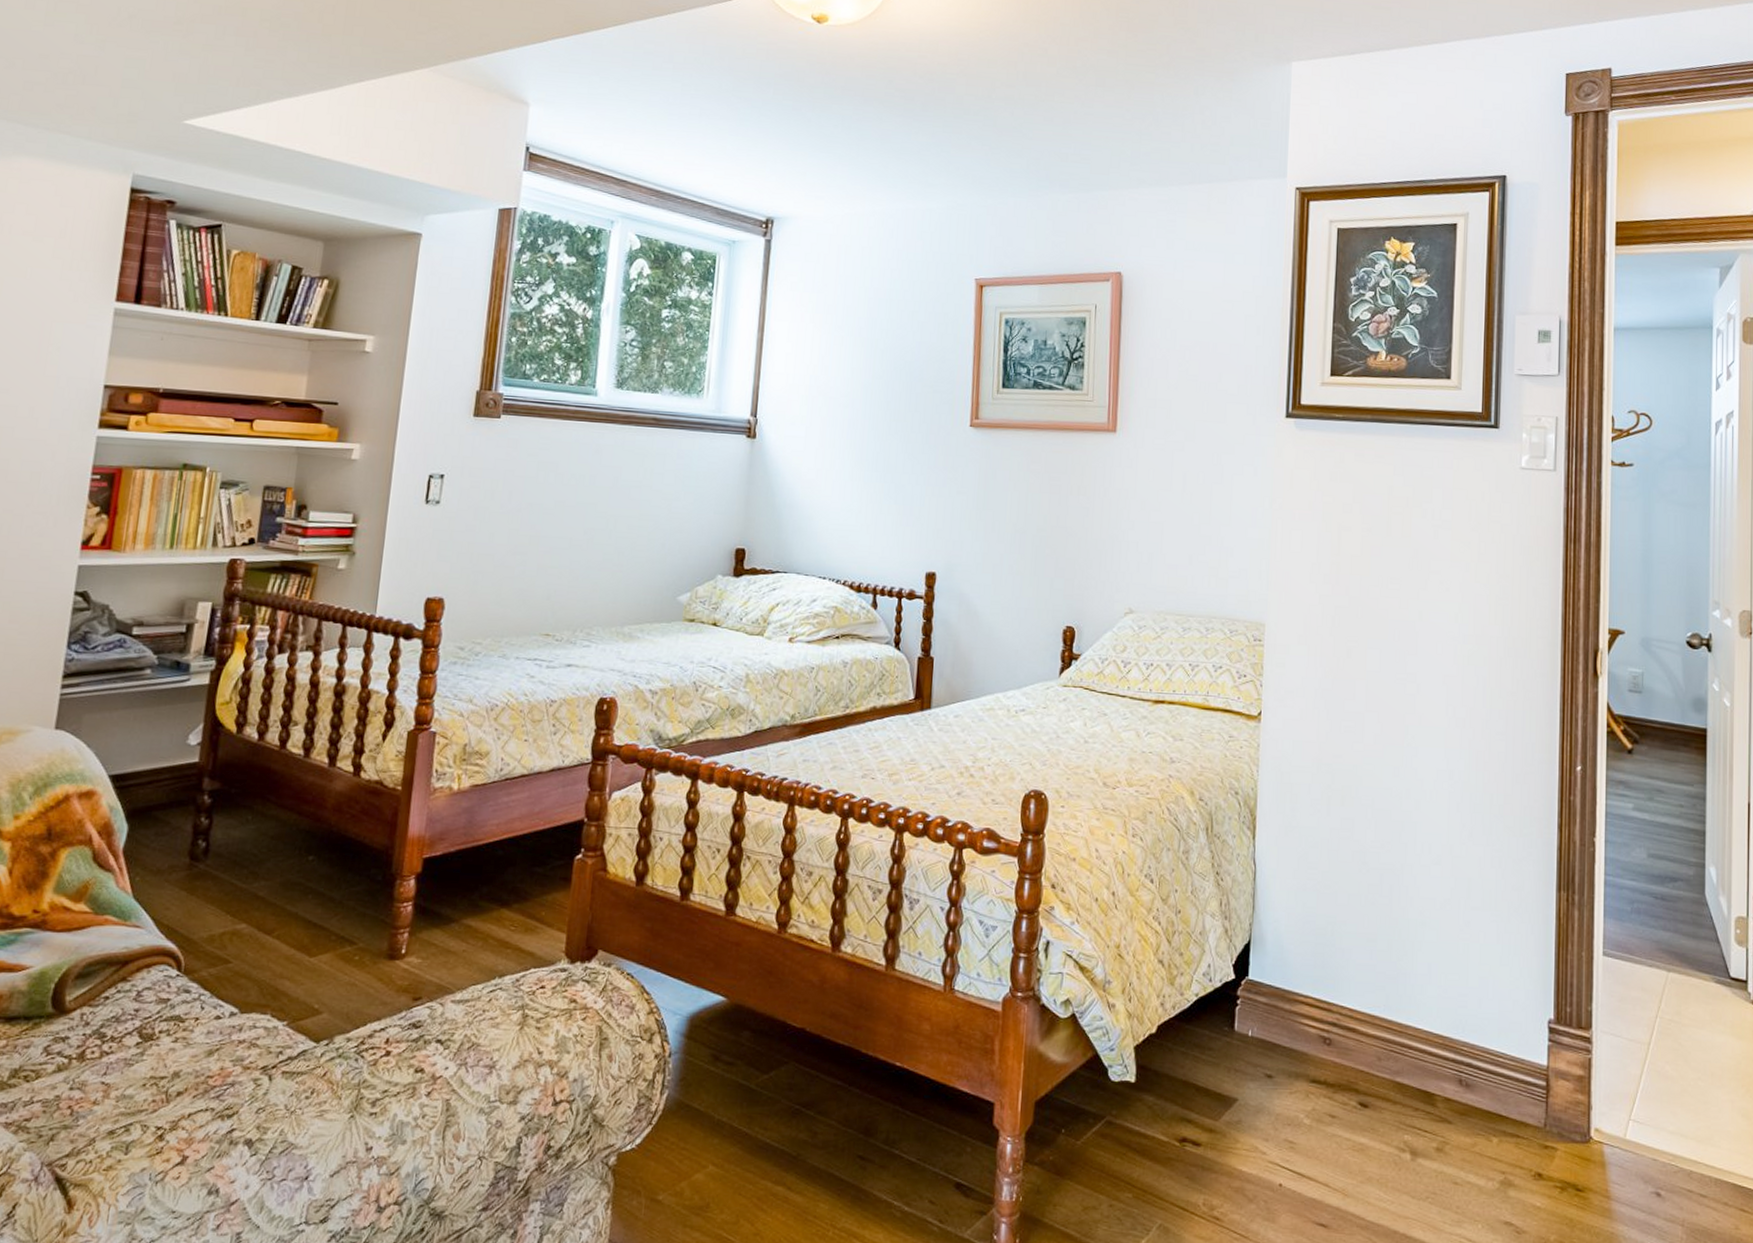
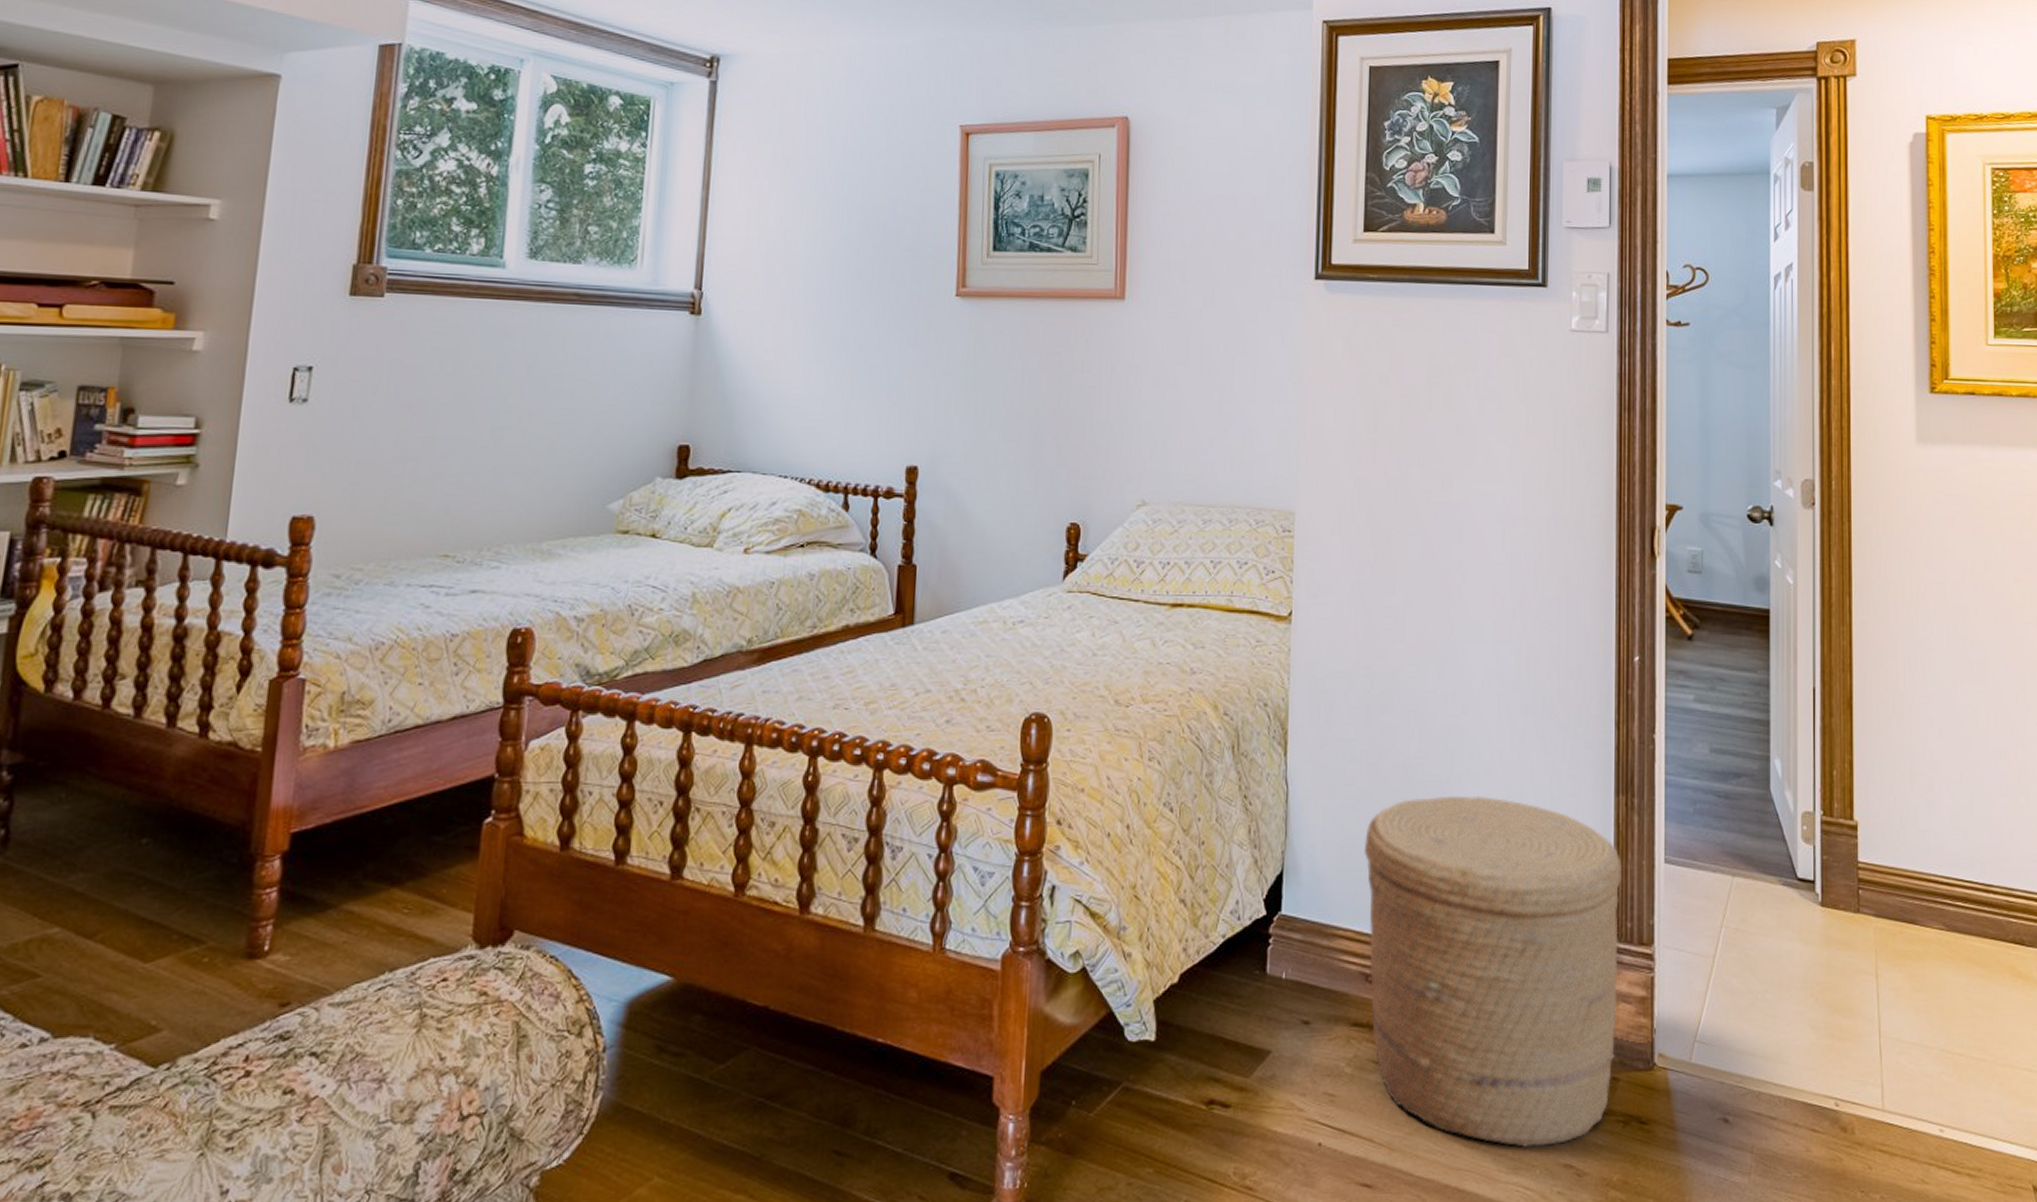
woven basket: none [1324,883,1562,1204] -> present [1365,795,1622,1147]

